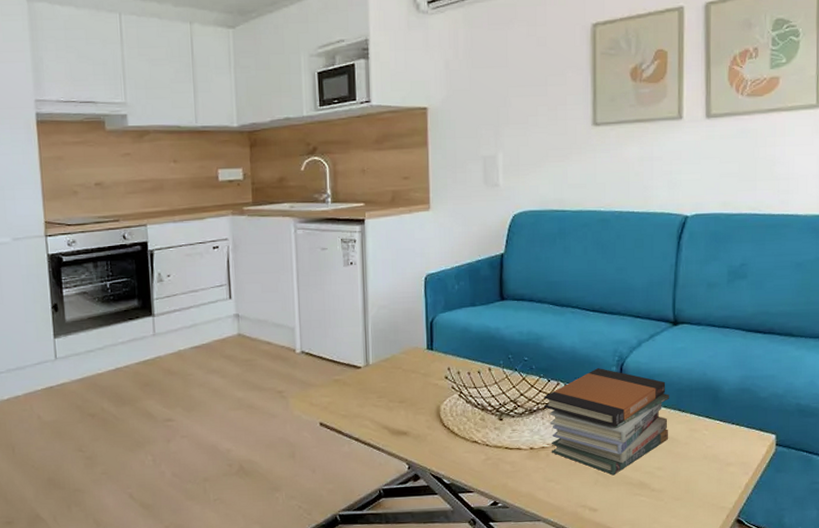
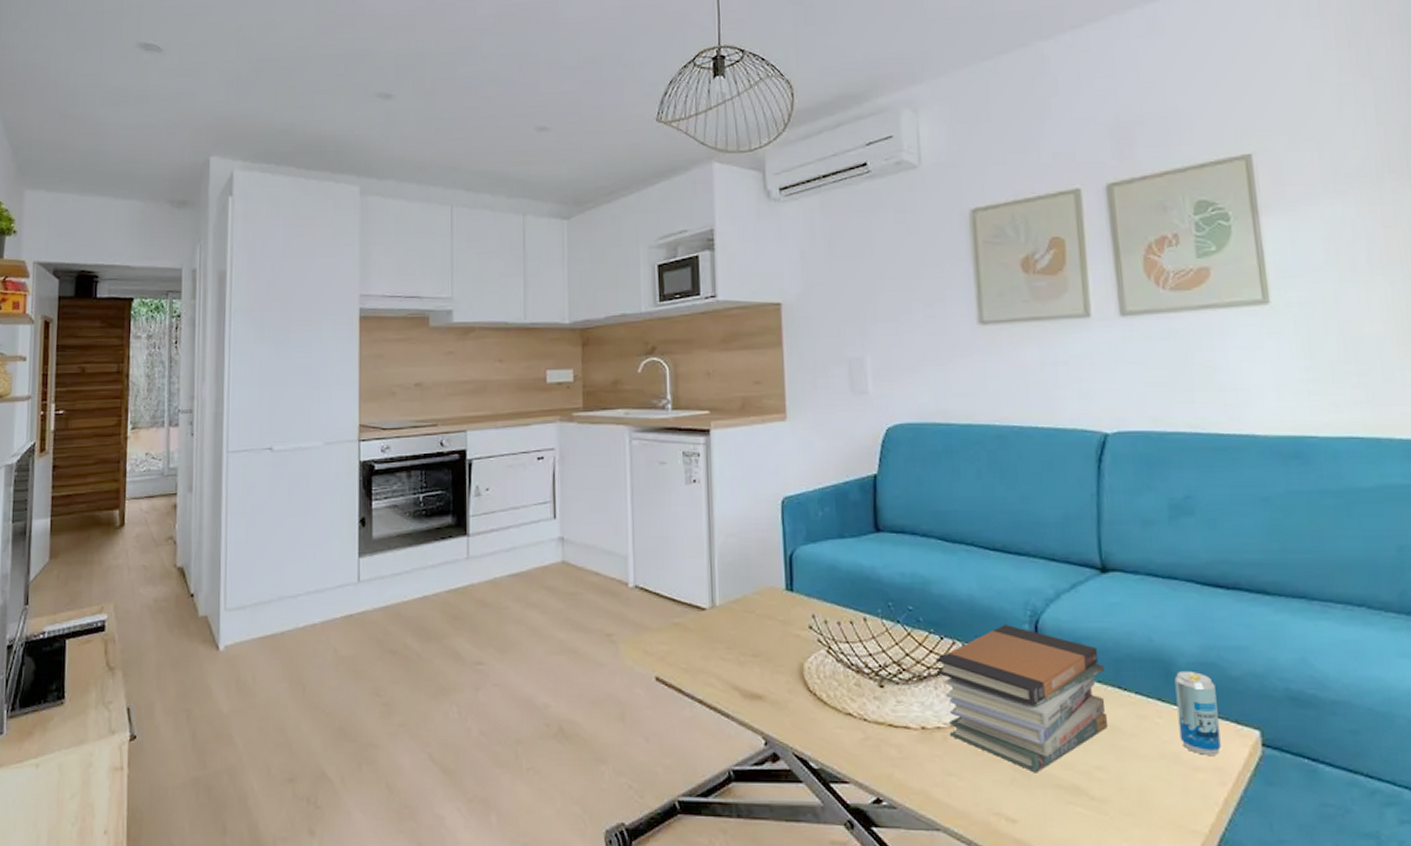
beverage can: none [719,395,748,454] -> present [1174,670,1221,755]

